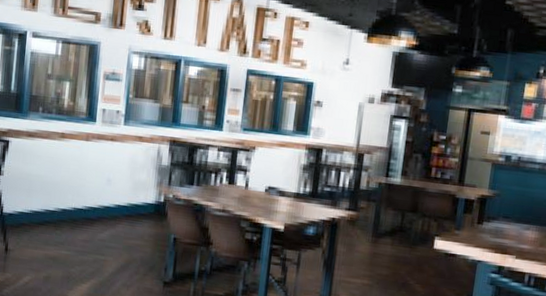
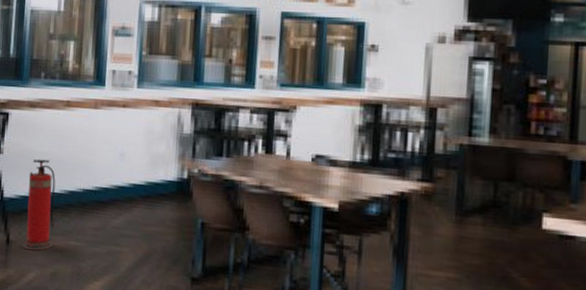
fire extinguisher: none [20,181,50,258] -> present [23,159,56,251]

